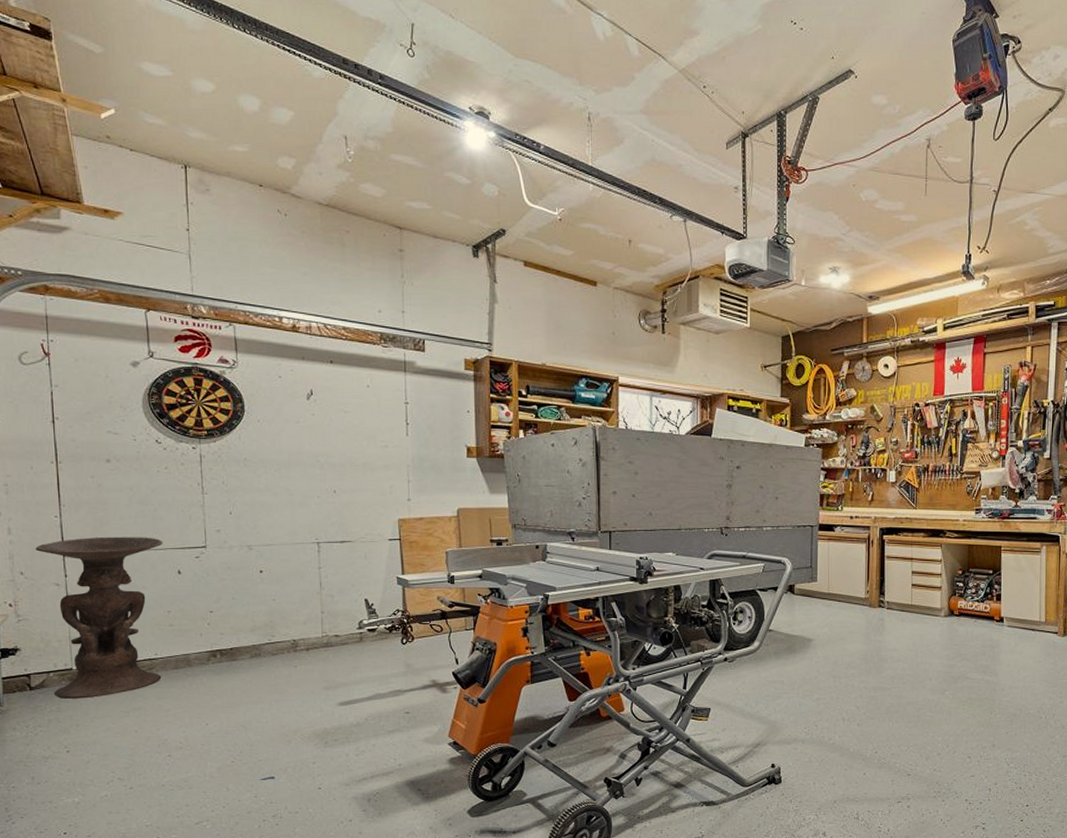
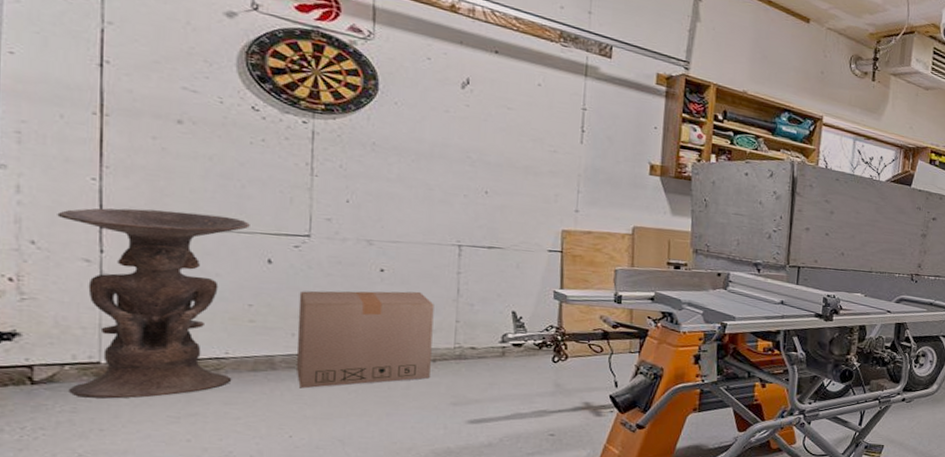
cardboard box: none [202,587,306,681] -> present [296,290,434,389]

